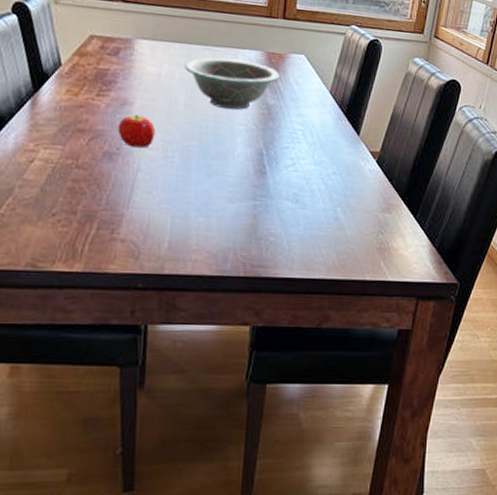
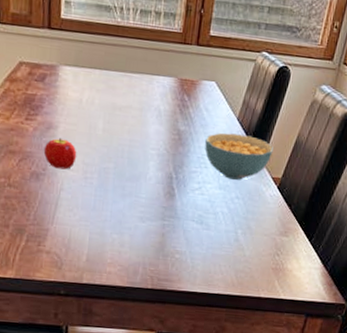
decorative bowl: present [185,58,280,110] -> none [104,84,191,136]
cereal bowl: none [297,106,369,155] -> present [205,132,273,180]

